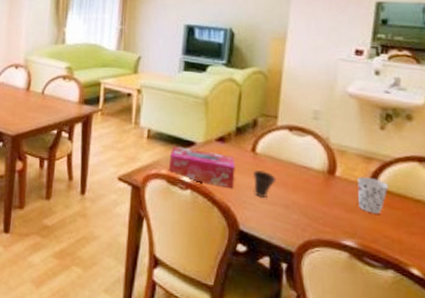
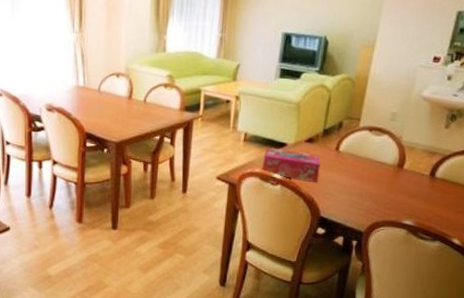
cup: present [252,169,277,197] -> none [335,165,355,189]
cup: present [358,176,389,214] -> none [419,168,446,198]

